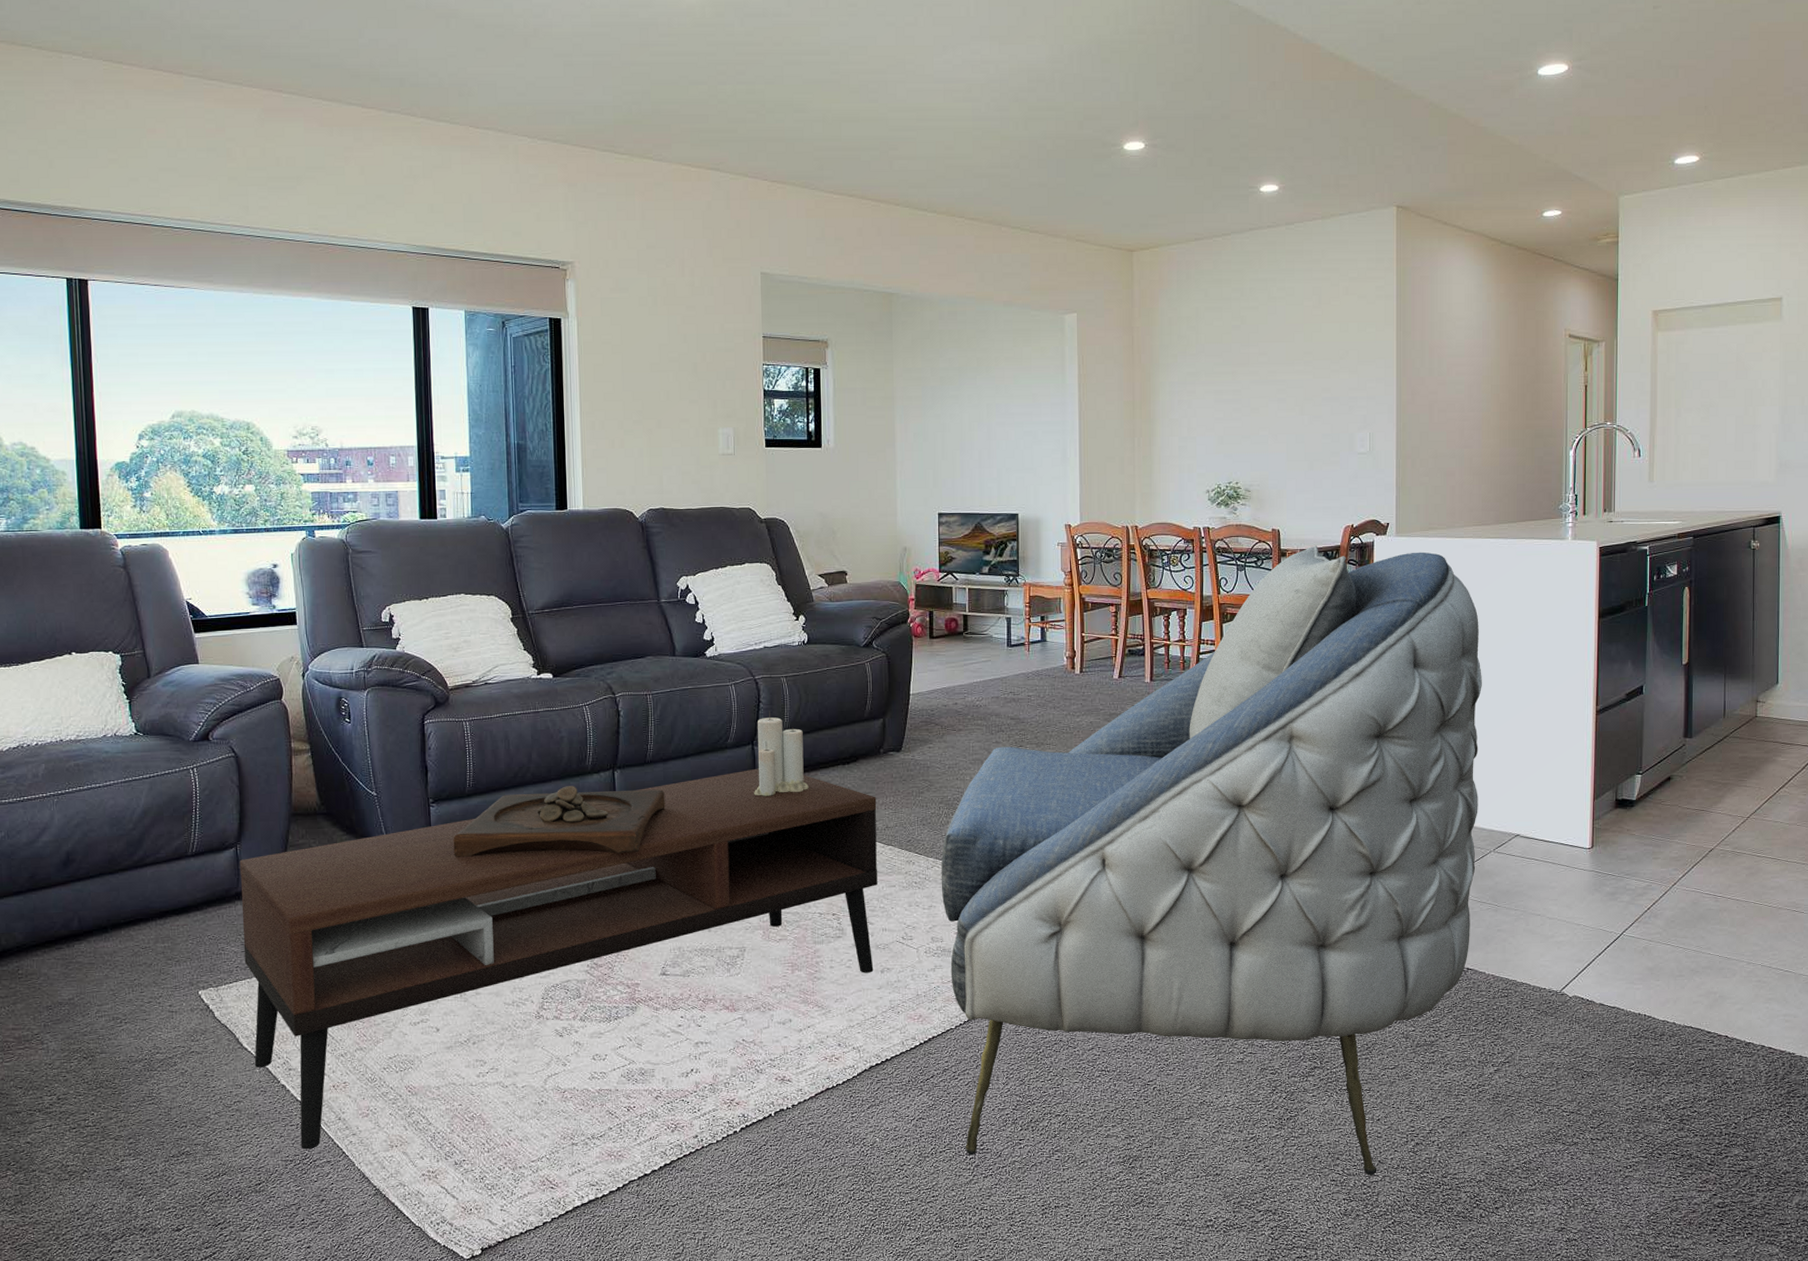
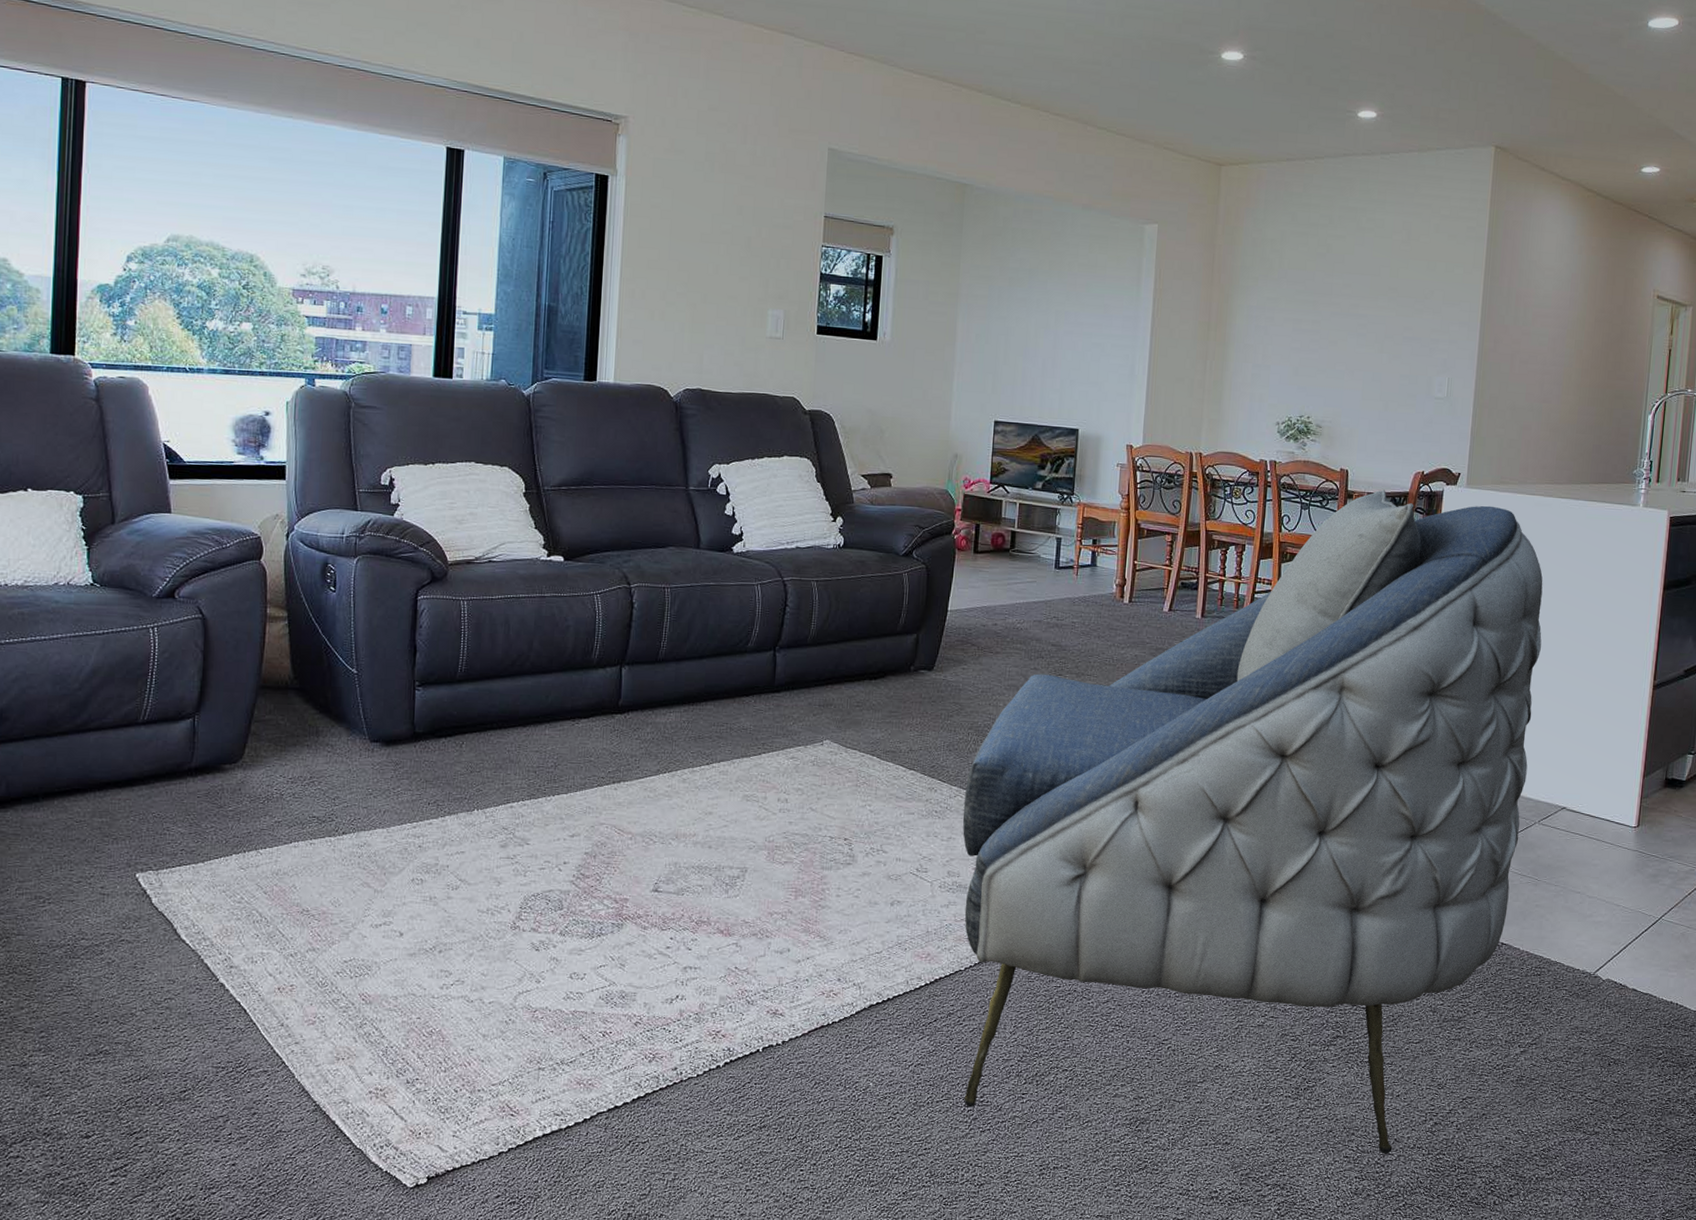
coffee table: present [239,768,877,1150] -> none [191,676,902,1057]
wooden tray: present [453,786,665,857] -> none [437,679,675,757]
candle: present [754,711,809,796] -> none [771,616,831,707]

